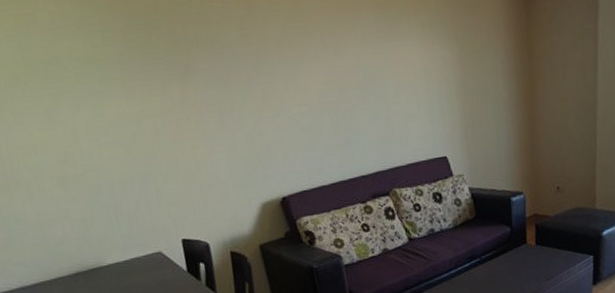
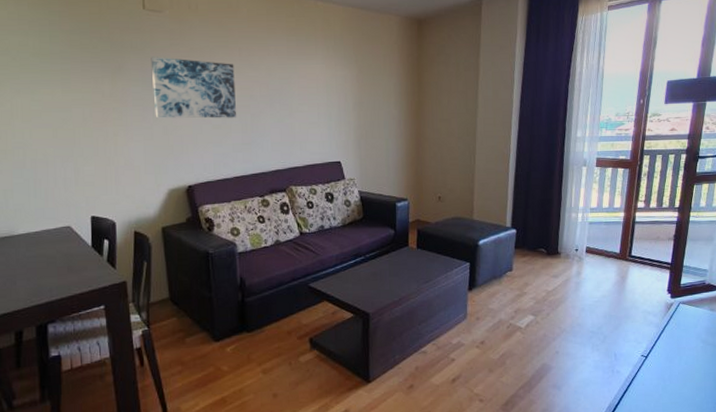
wall art: none [221,51,327,125] -> present [151,57,237,119]

